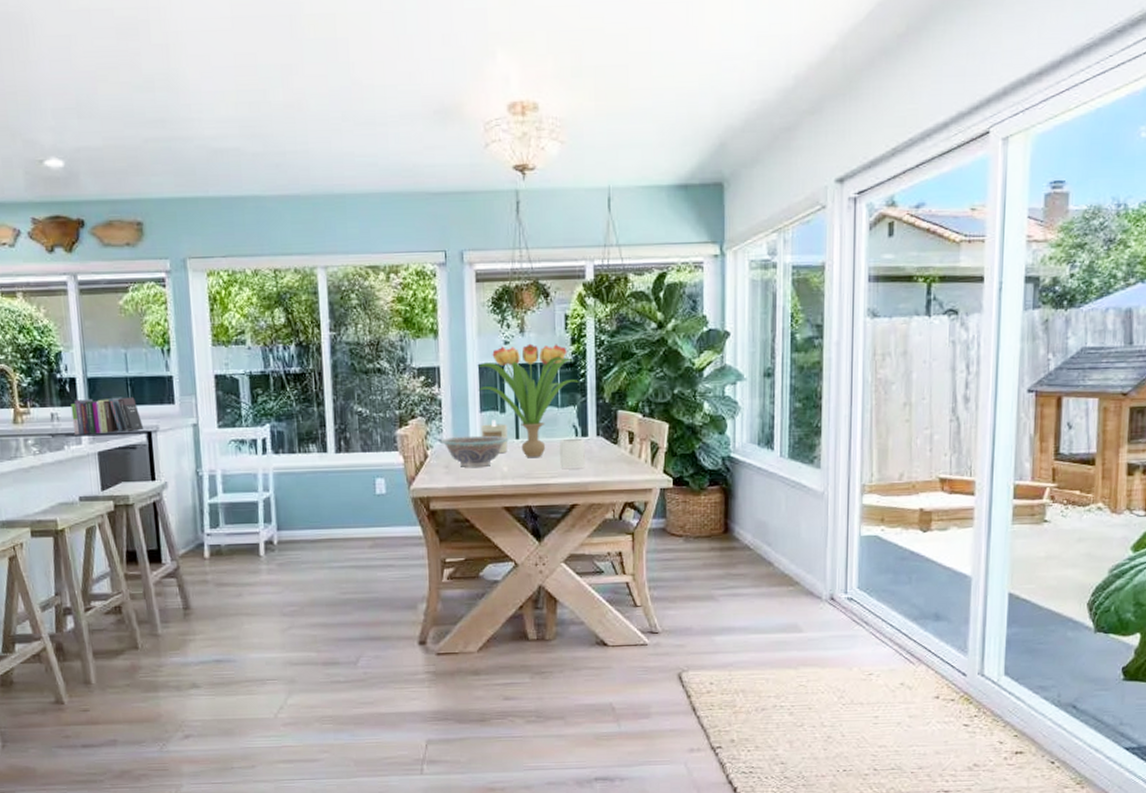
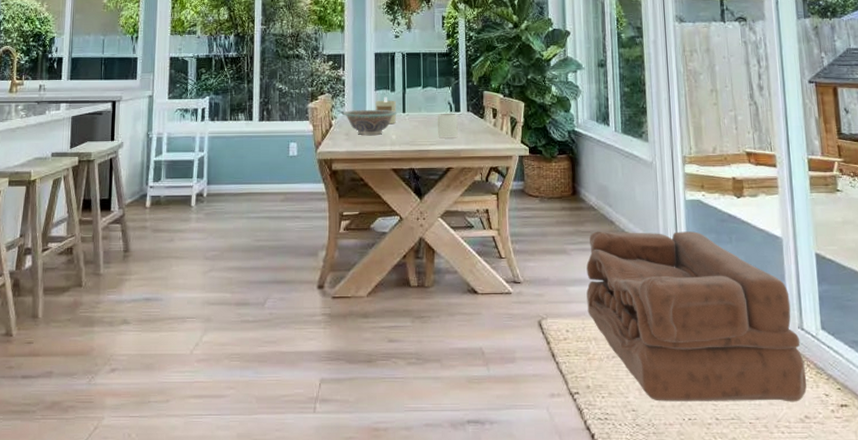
books: present [71,396,143,435] -> none [55,73,110,103]
flower arrangement: present [478,343,580,457] -> none [374,37,454,128]
dog bed: none [736,571,980,754] -> present [586,231,807,402]

